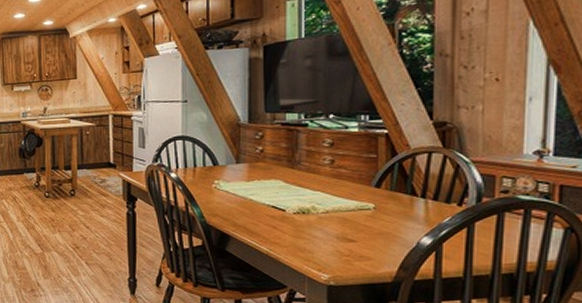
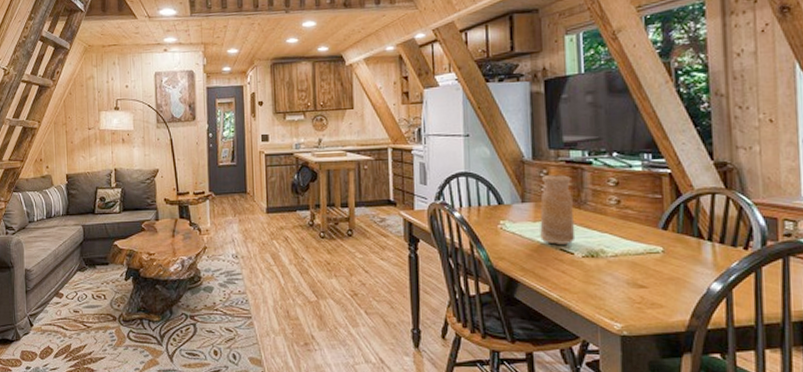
vase: none [253,136,288,202] -> present [540,174,576,245]

